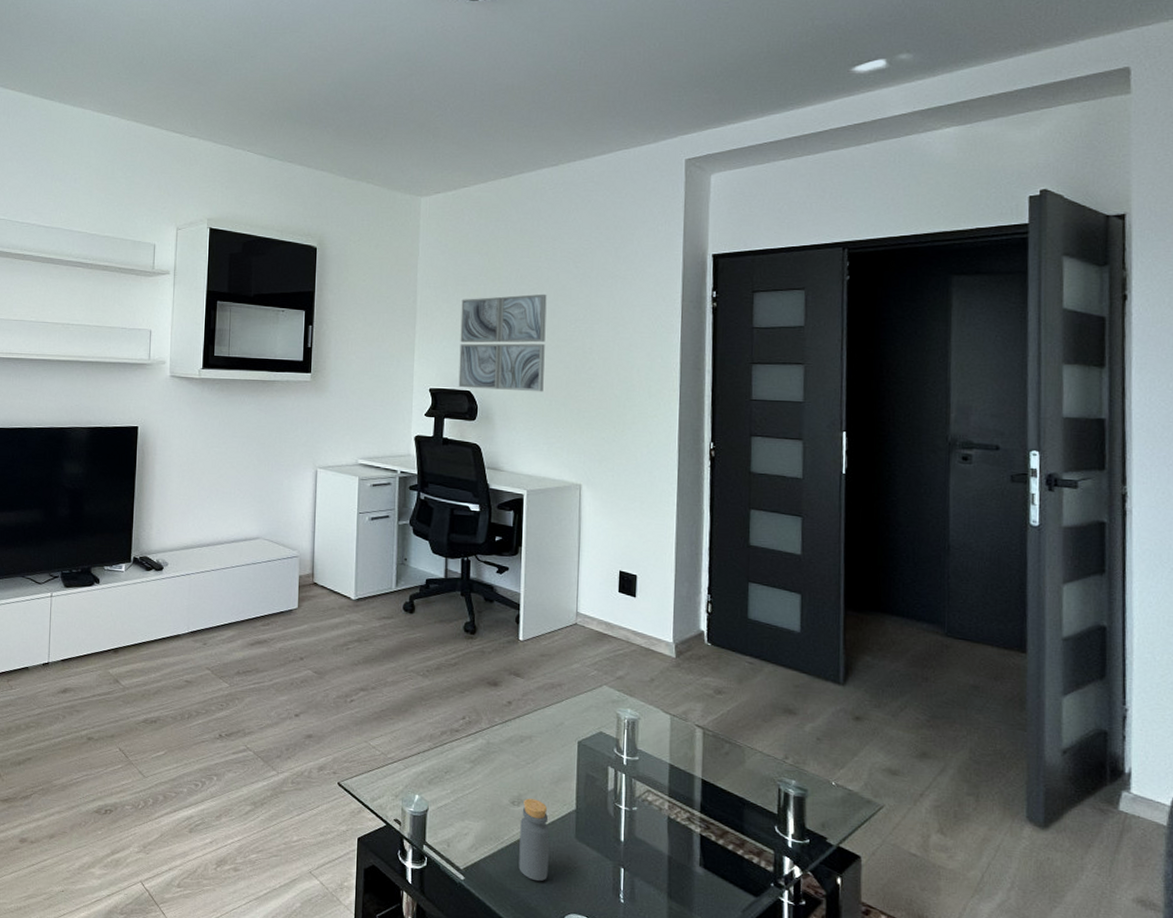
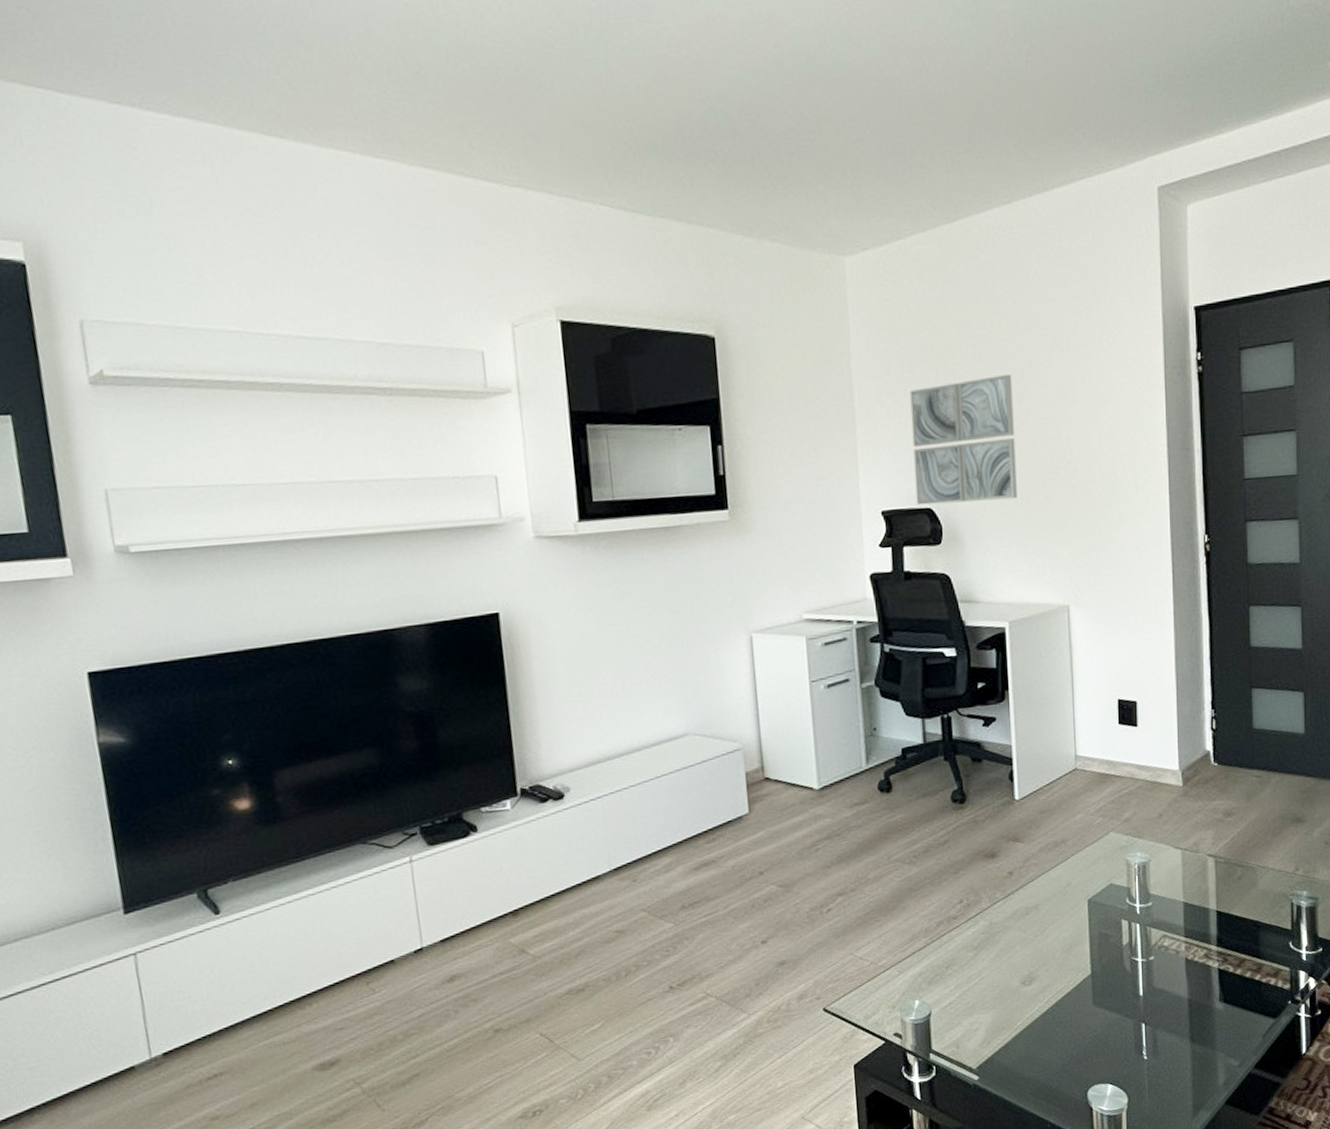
bottle: present [519,798,550,882] -> none [1034,973,1068,1061]

